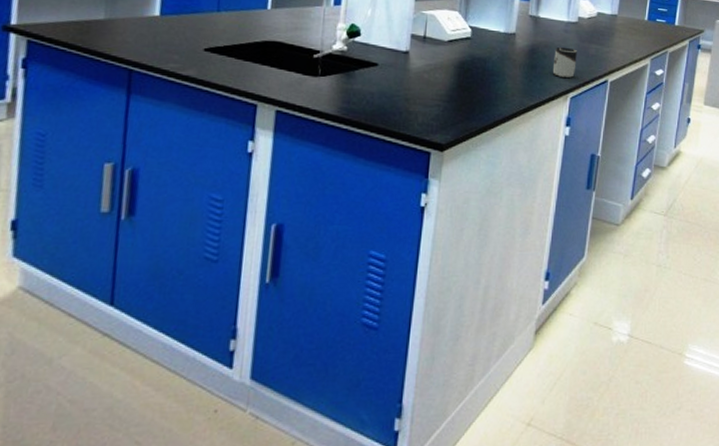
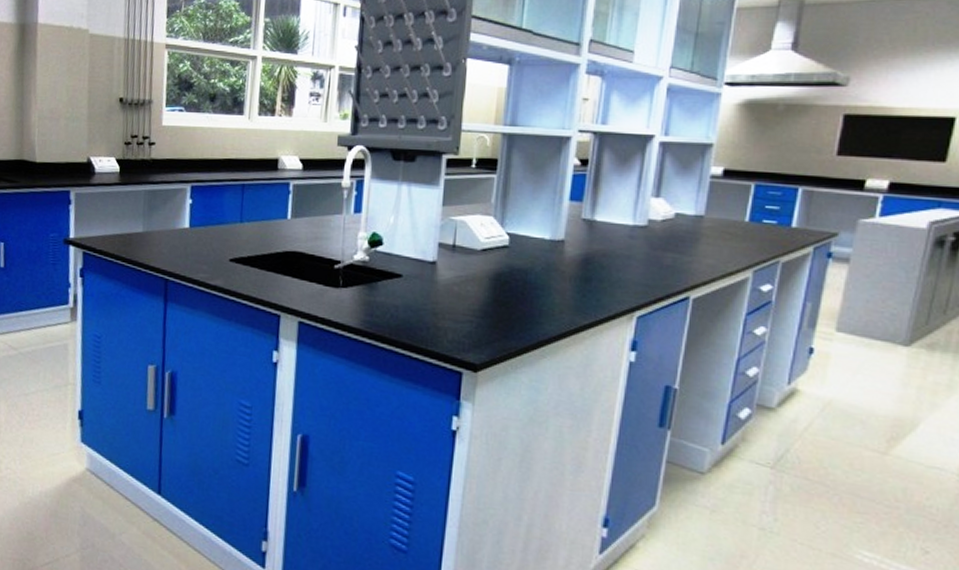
cup: present [552,47,577,78] -> none [612,257,646,293]

